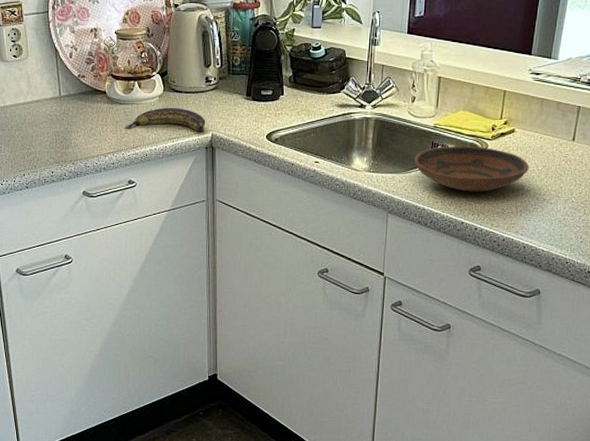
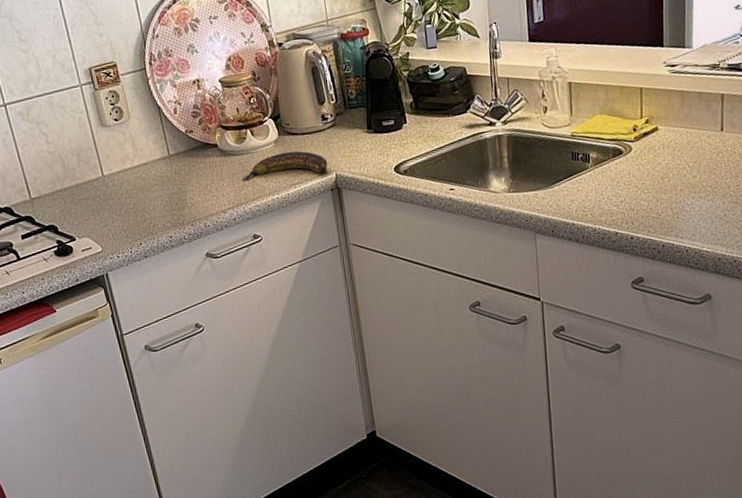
bowl: present [414,146,529,192] -> none [555,150,679,200]

